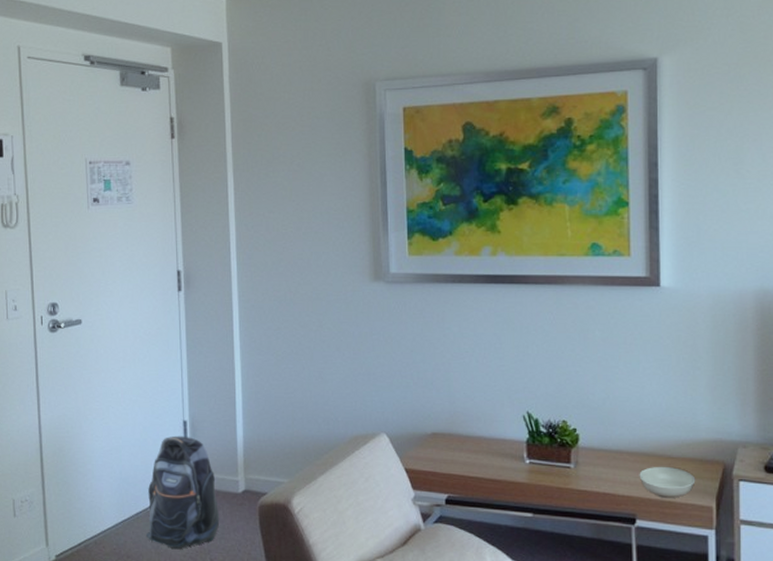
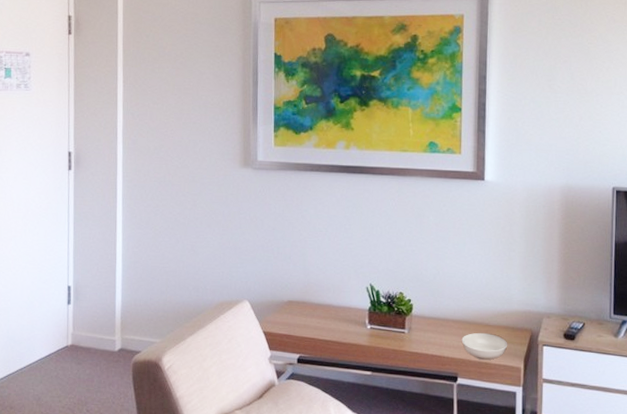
backpack: present [145,435,220,549] -> none [28,299,97,401]

